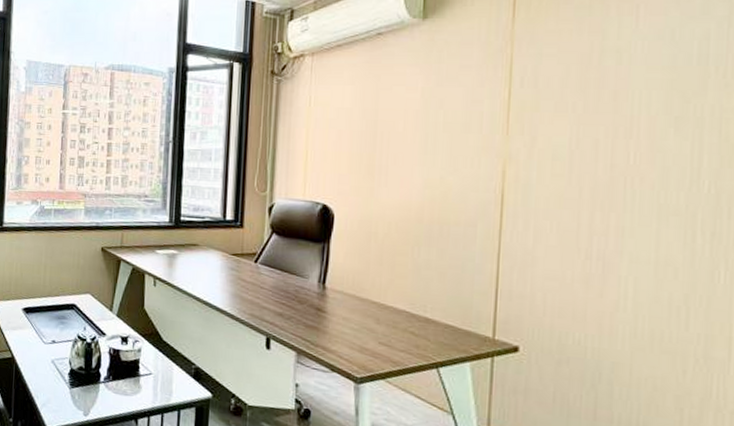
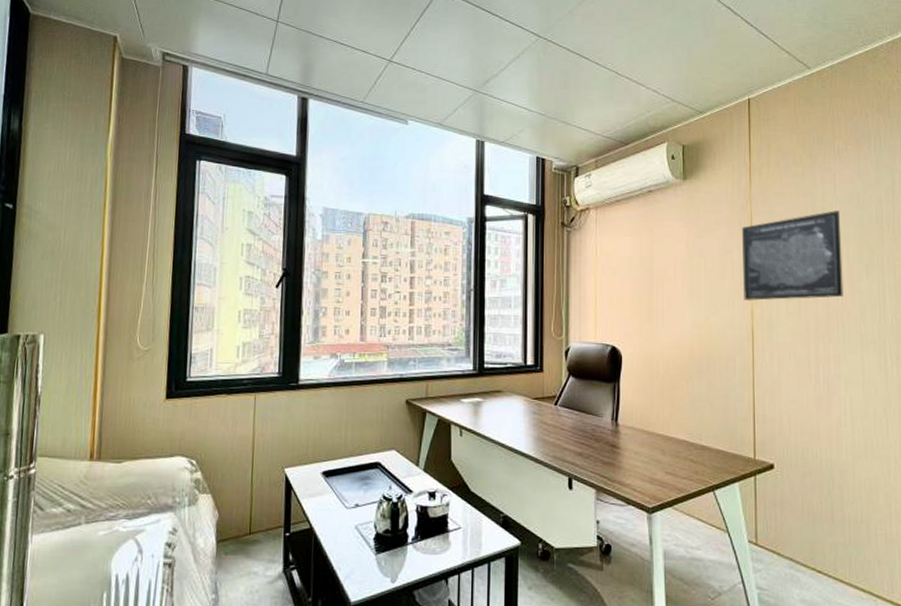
wall art: none [492,50,642,160] -> present [741,210,844,302]

